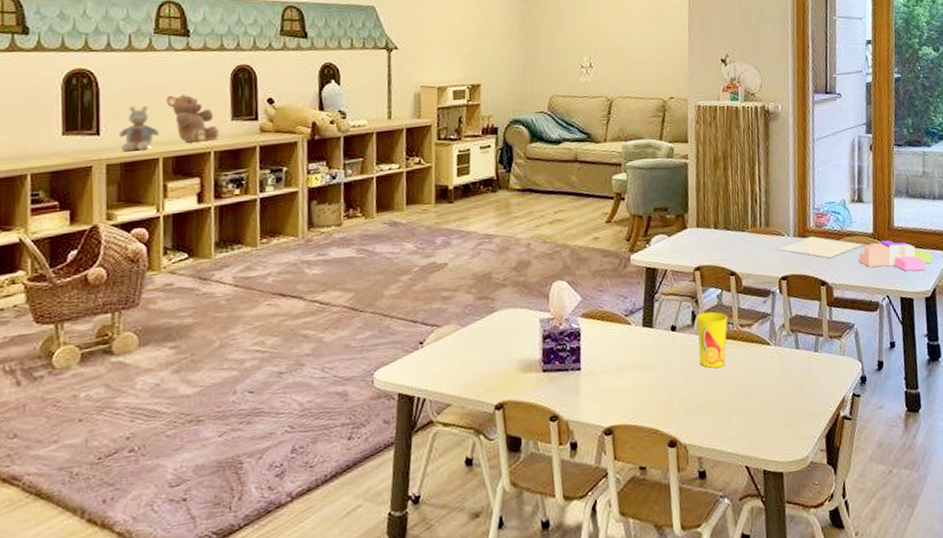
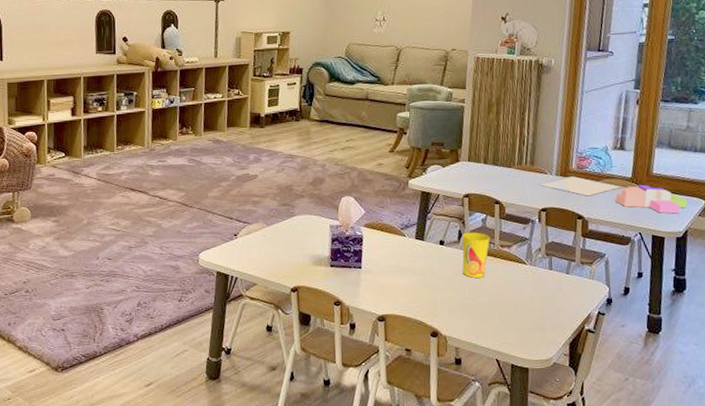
stuffed animal: present [118,106,159,152] -> none [15,39,44,75]
teddy bear: present [166,94,221,144] -> none [49,31,88,70]
basket: present [310,199,345,228] -> none [154,118,180,140]

